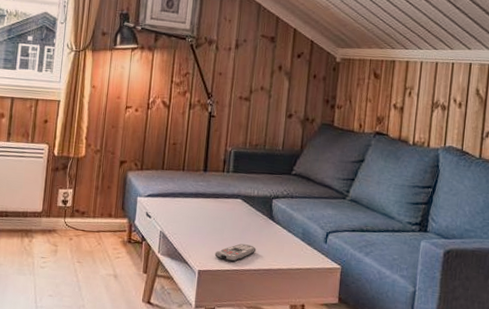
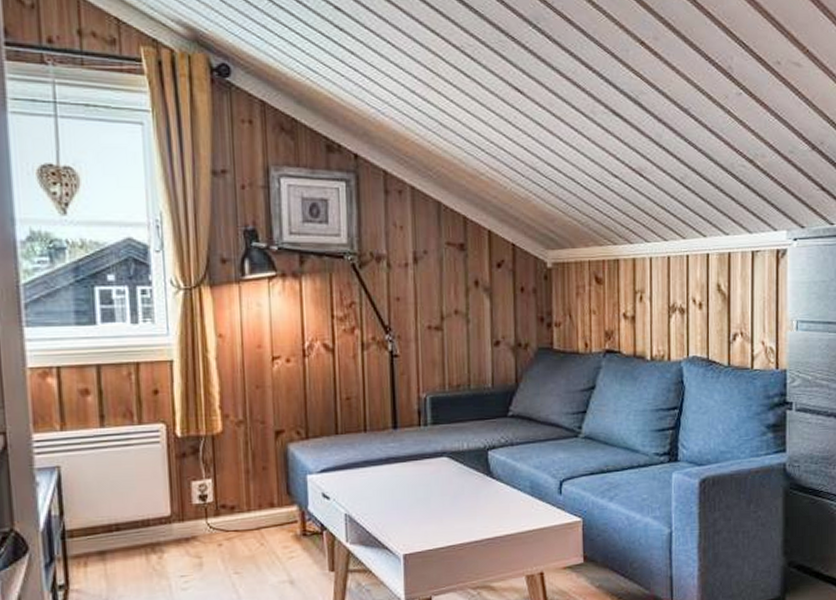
remote control: present [214,243,257,262] -> none [422,511,475,537]

